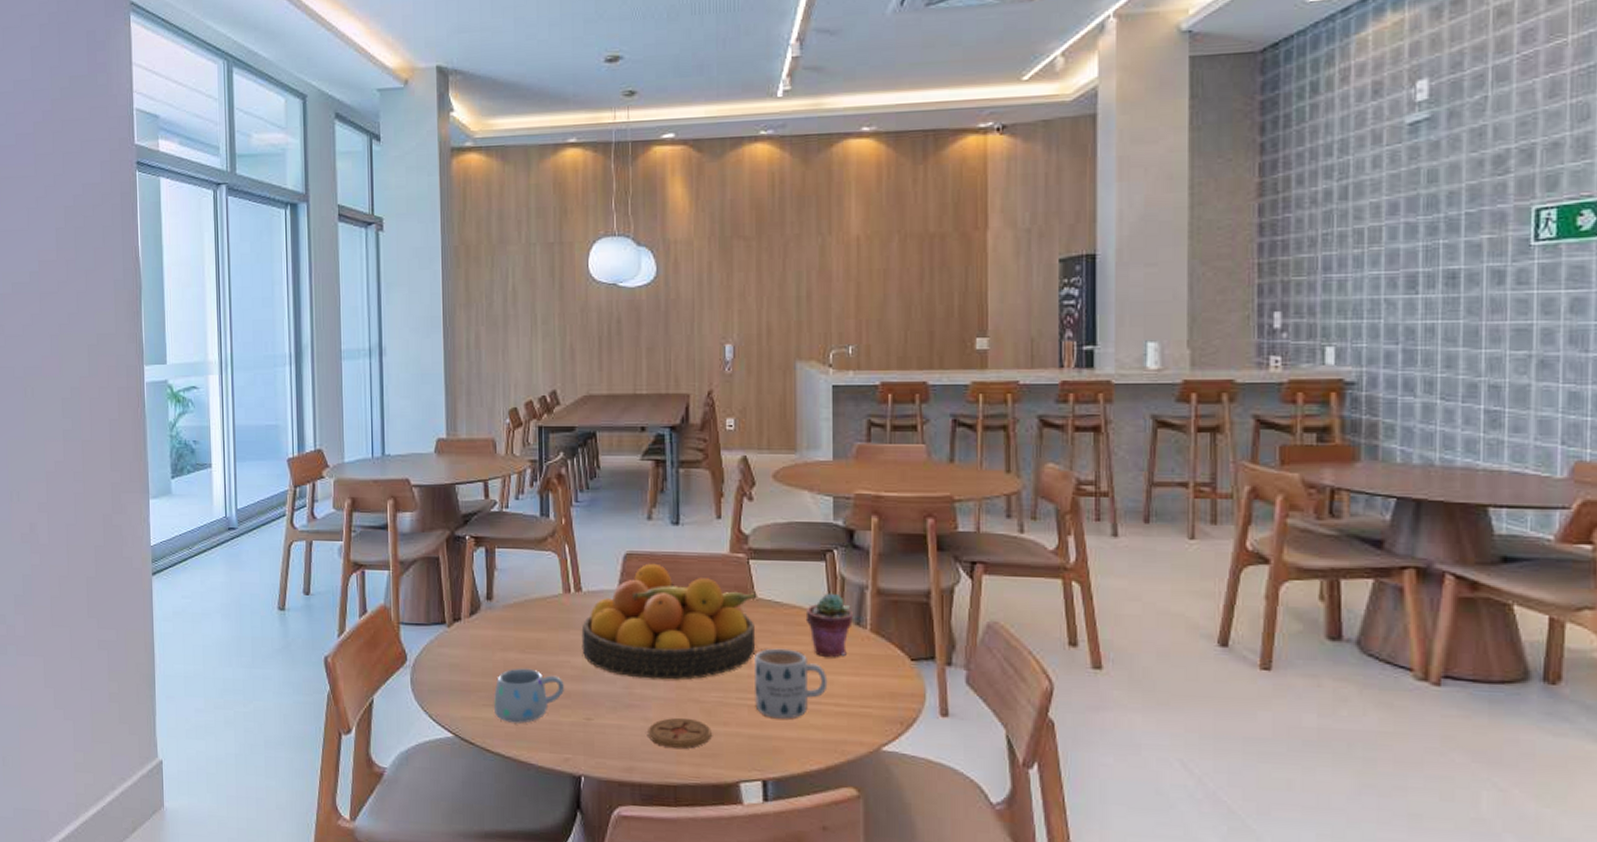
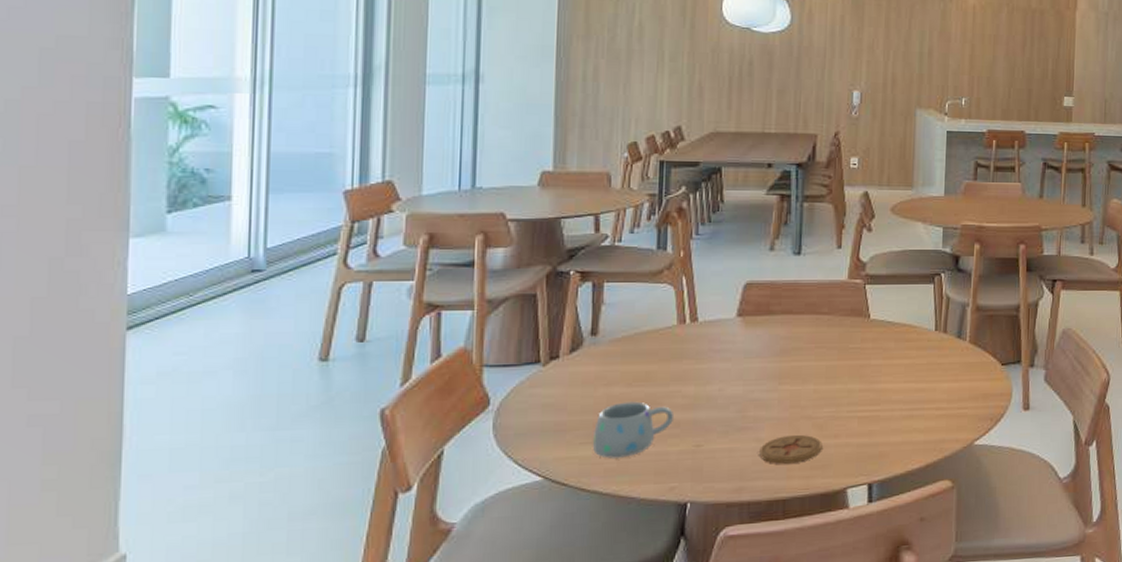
fruit bowl: present [581,563,759,680] -> none [694,291,873,401]
mug: present [755,648,828,719] -> none [865,363,931,427]
potted succulent: present [805,593,853,657] -> none [914,311,955,367]

